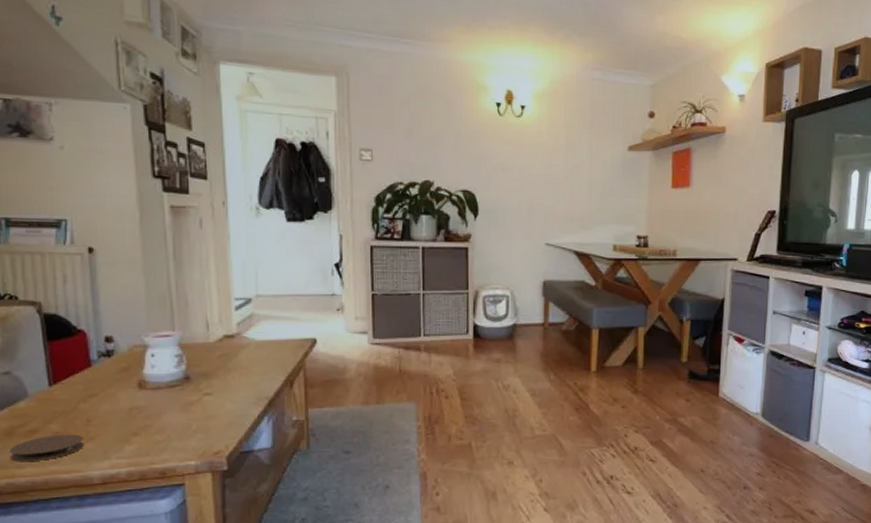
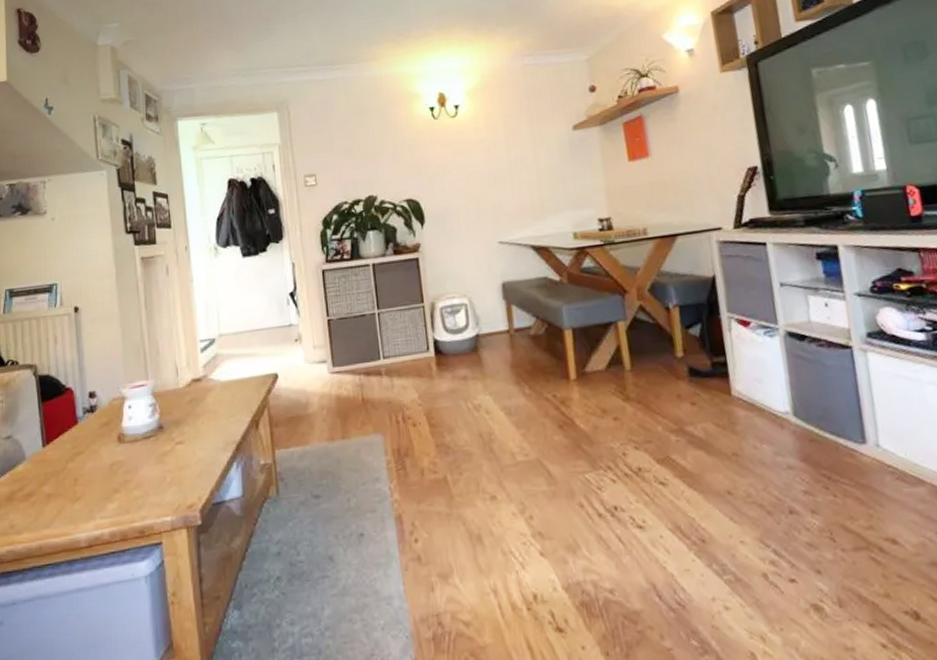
coaster: present [10,434,84,462] -> none [10,495,73,528]

